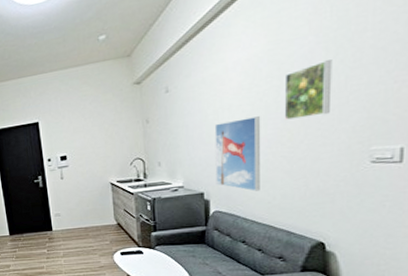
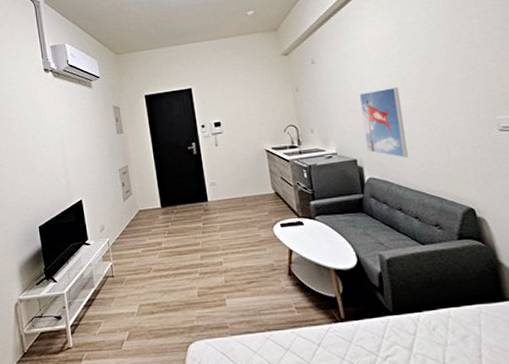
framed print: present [284,59,333,120] -> none [414,40,457,91]

